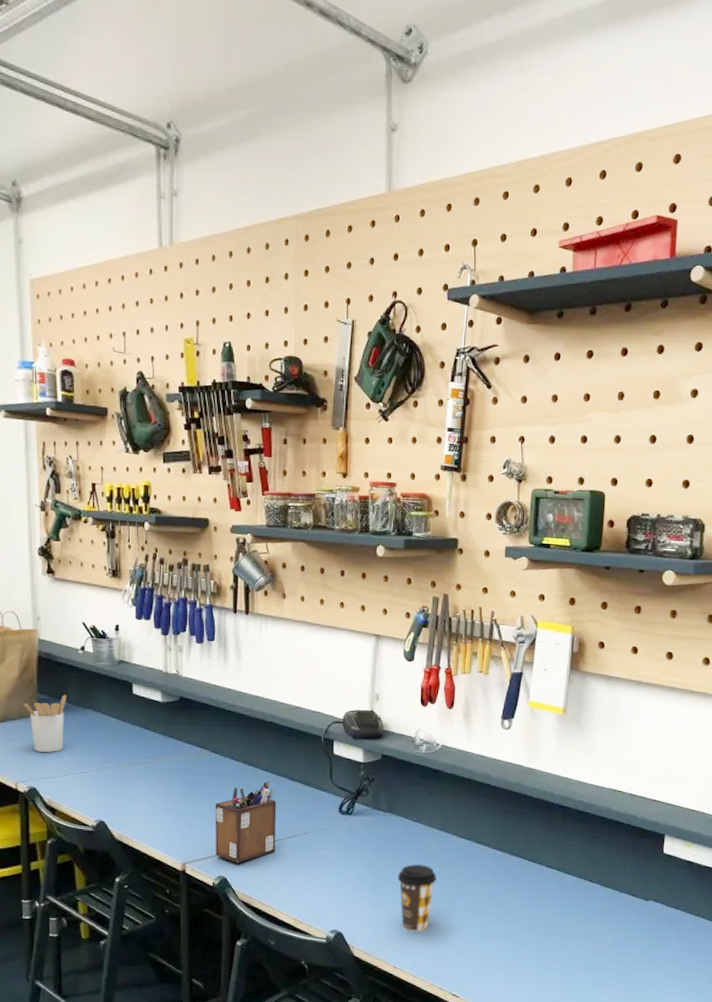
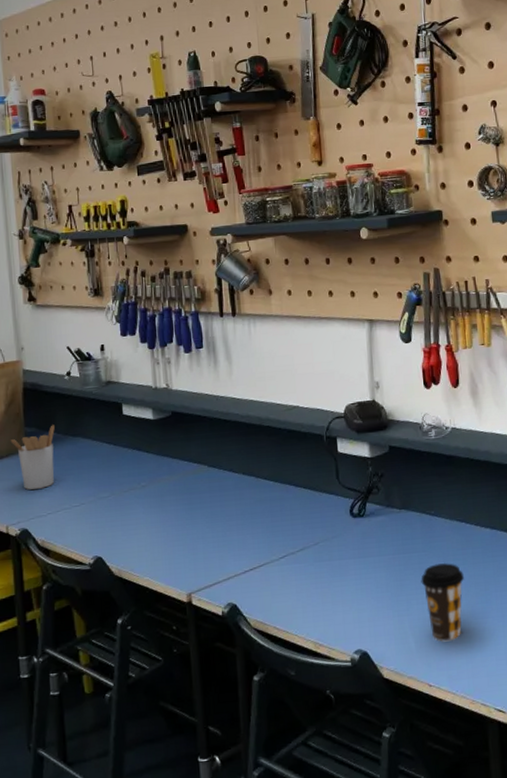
desk organizer: present [215,781,277,863] -> none [217,490,287,586]

